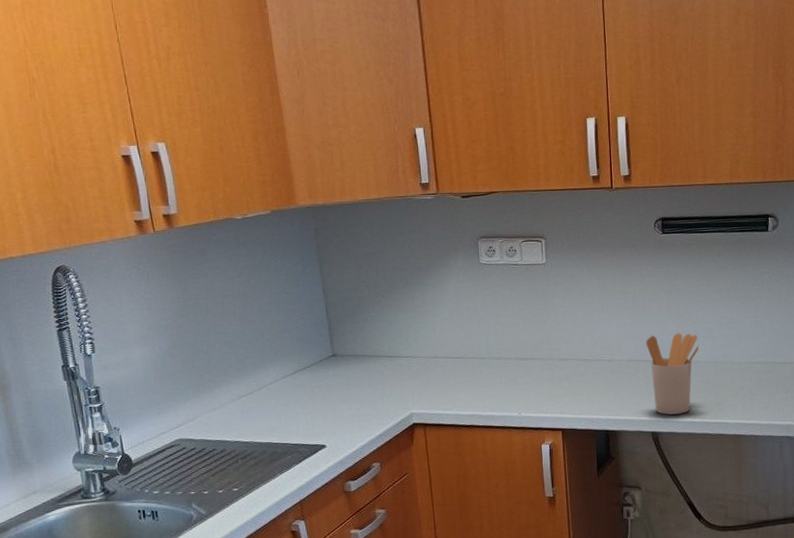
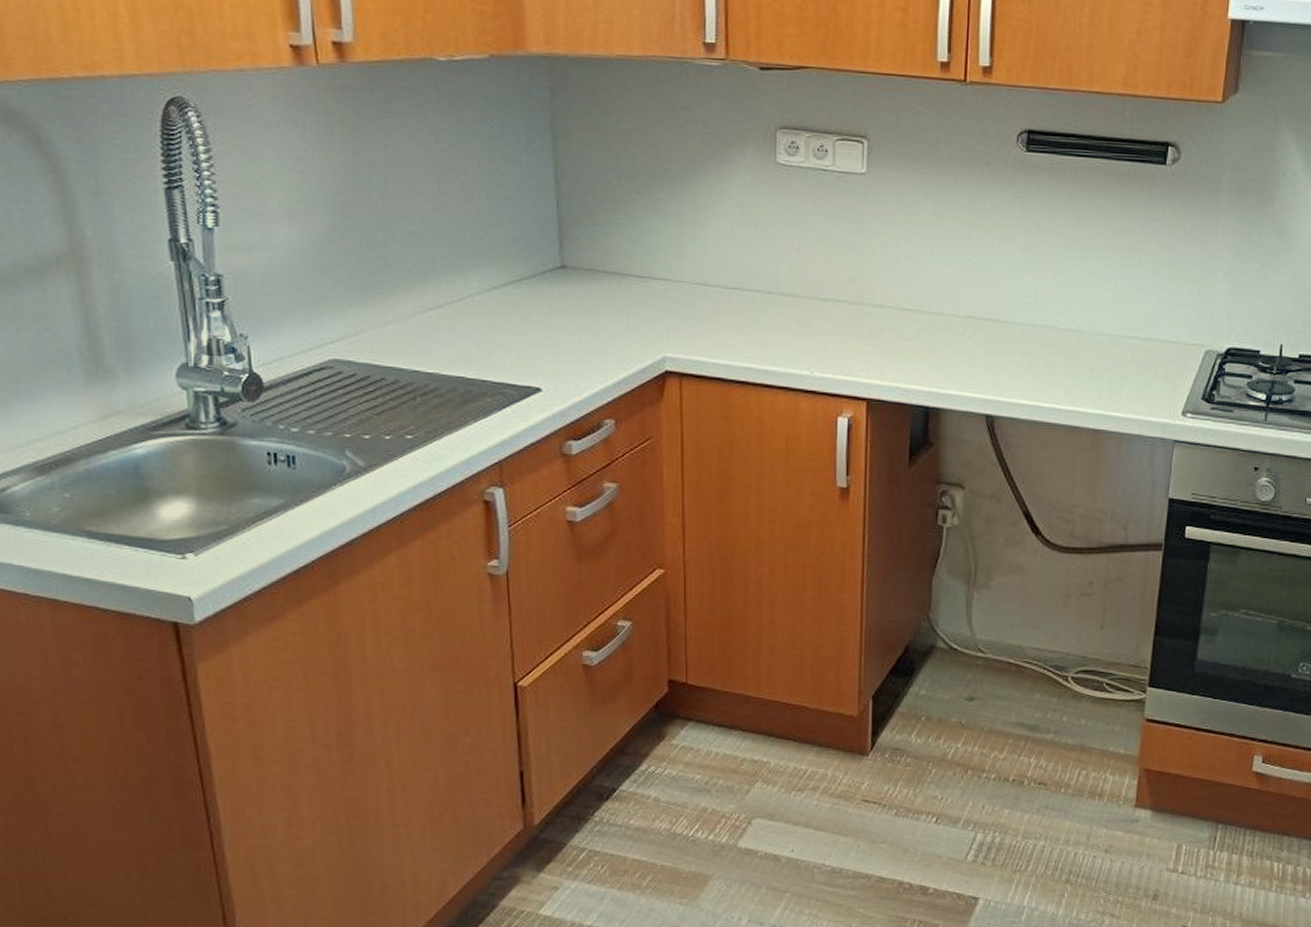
utensil holder: present [646,333,700,415] -> none [990,287,1061,395]

